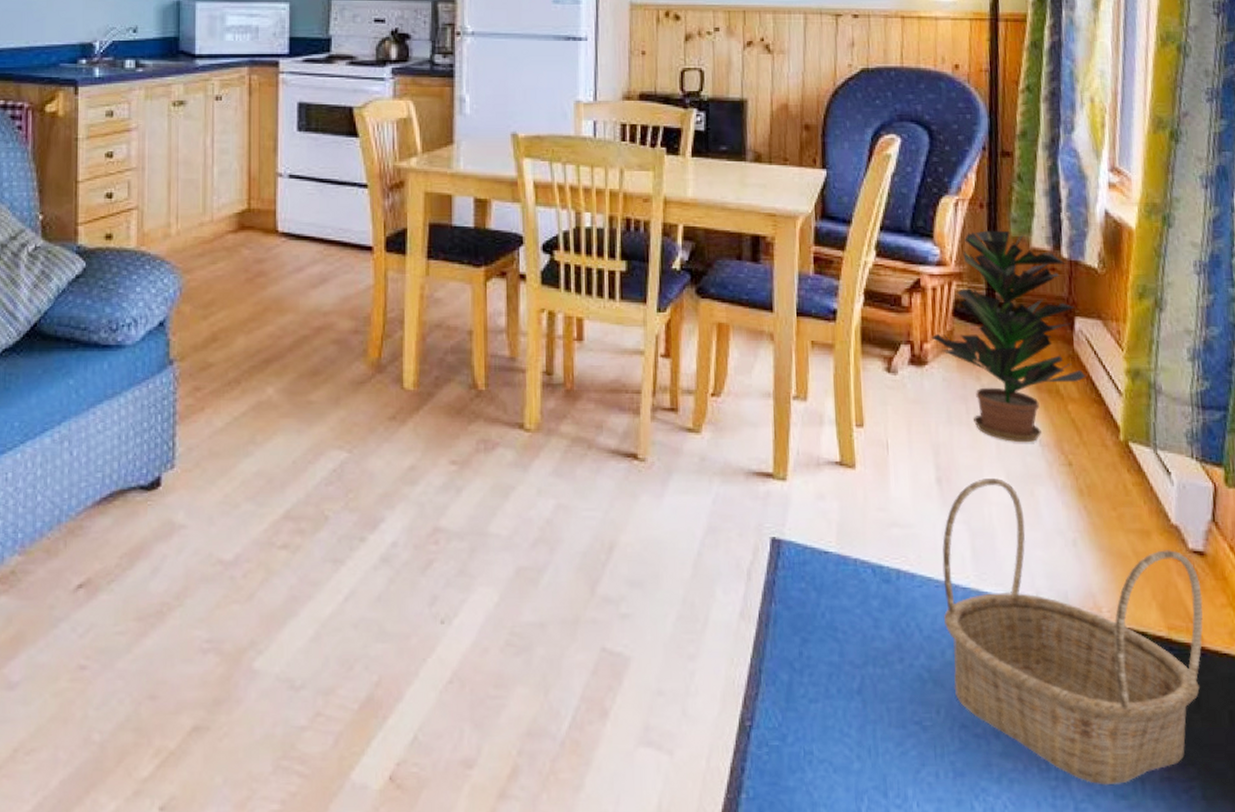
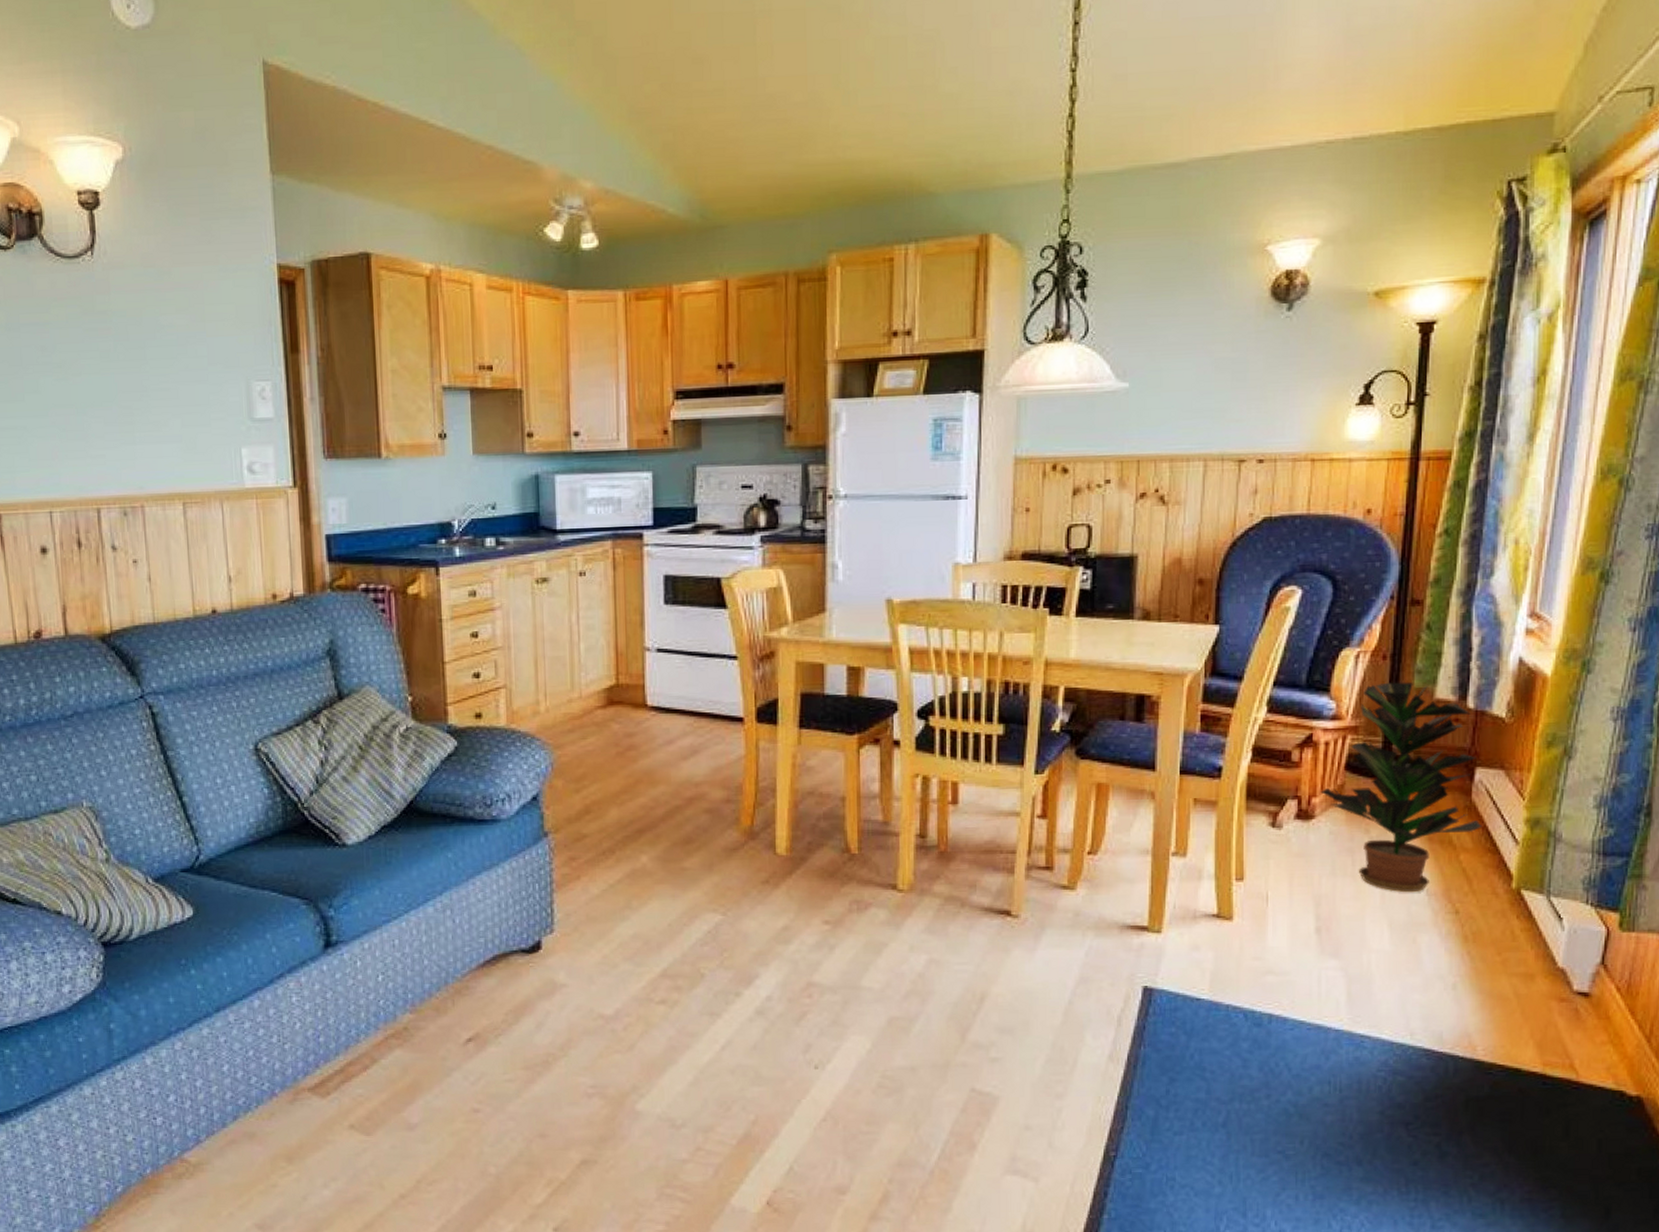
basket: present [942,478,1203,785] -> none [1313,927,1582,1206]

